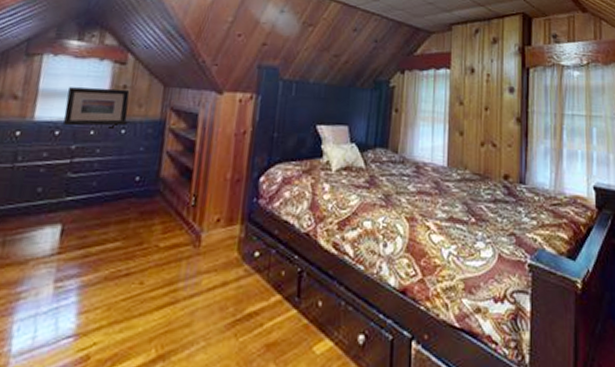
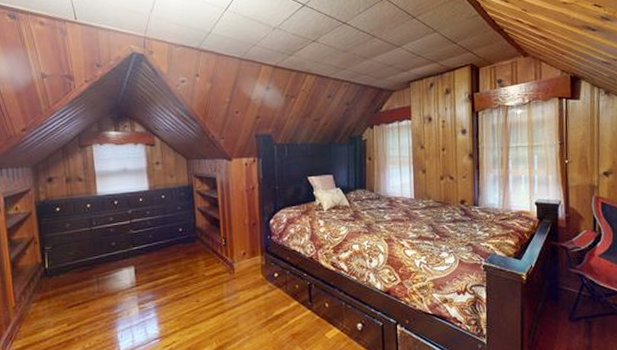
picture frame: present [63,87,130,126] -> none [117,165,164,197]

